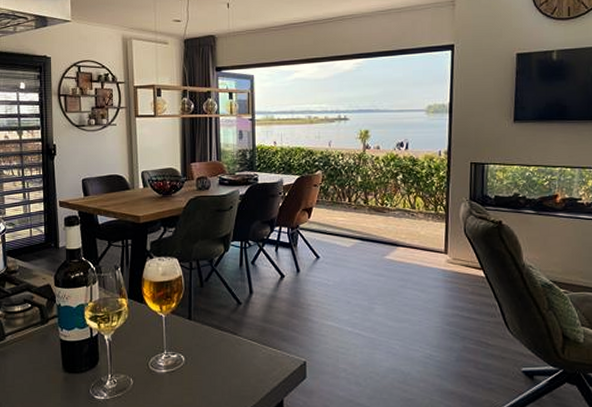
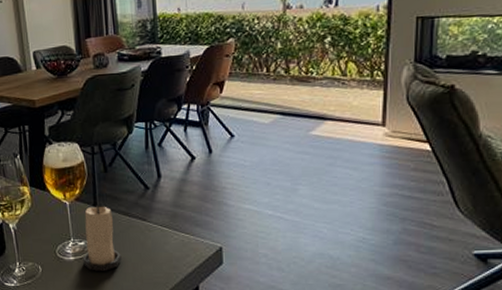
candle: none [175,318,212,384] -> present [83,205,122,271]

